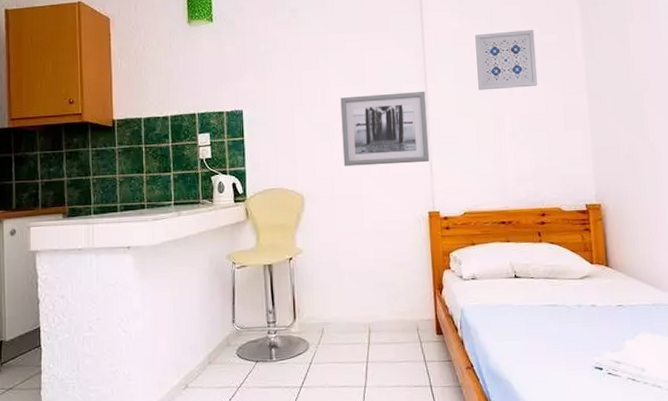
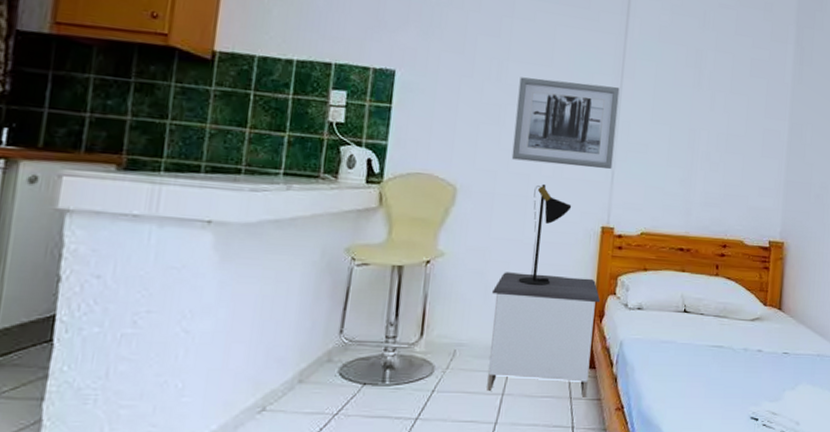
nightstand: none [345,257,439,360] -> present [487,272,600,397]
table lamp: none [365,183,400,269] -> present [518,185,572,286]
wall art: present [475,29,538,91] -> none [677,34,747,104]

